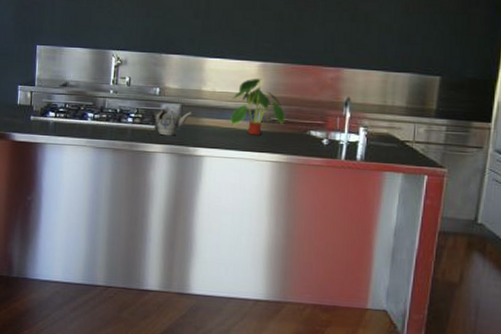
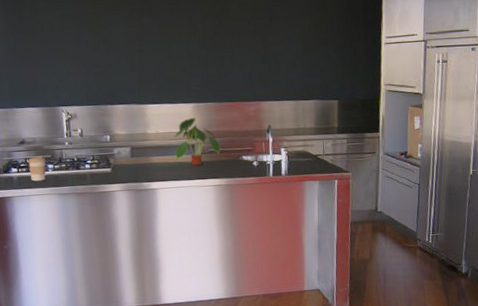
coffee cup: none [66,101,87,130] -> present [27,156,47,182]
teapot: present [155,108,191,136] -> none [110,152,141,176]

